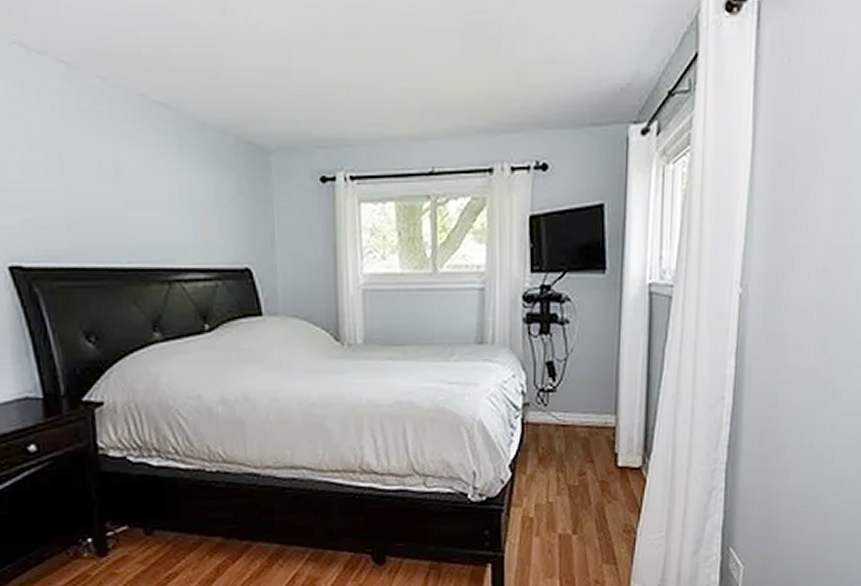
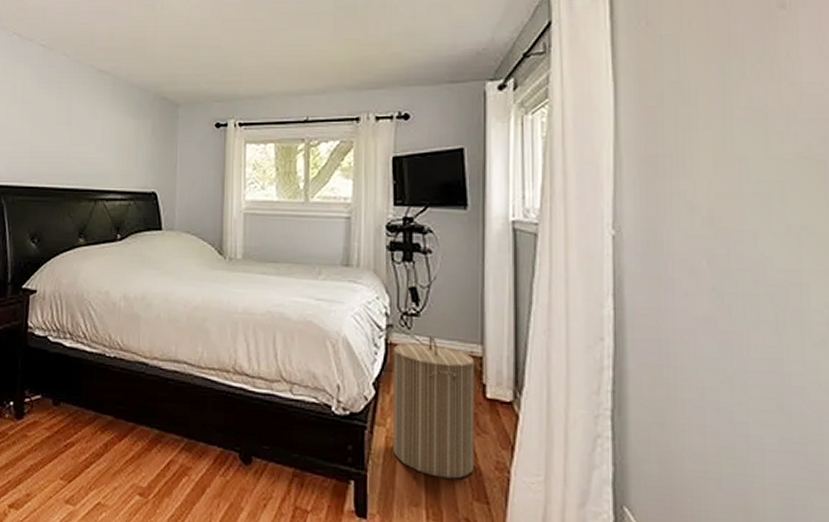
laundry hamper: none [528,411,609,548] -> present [392,336,475,479]

